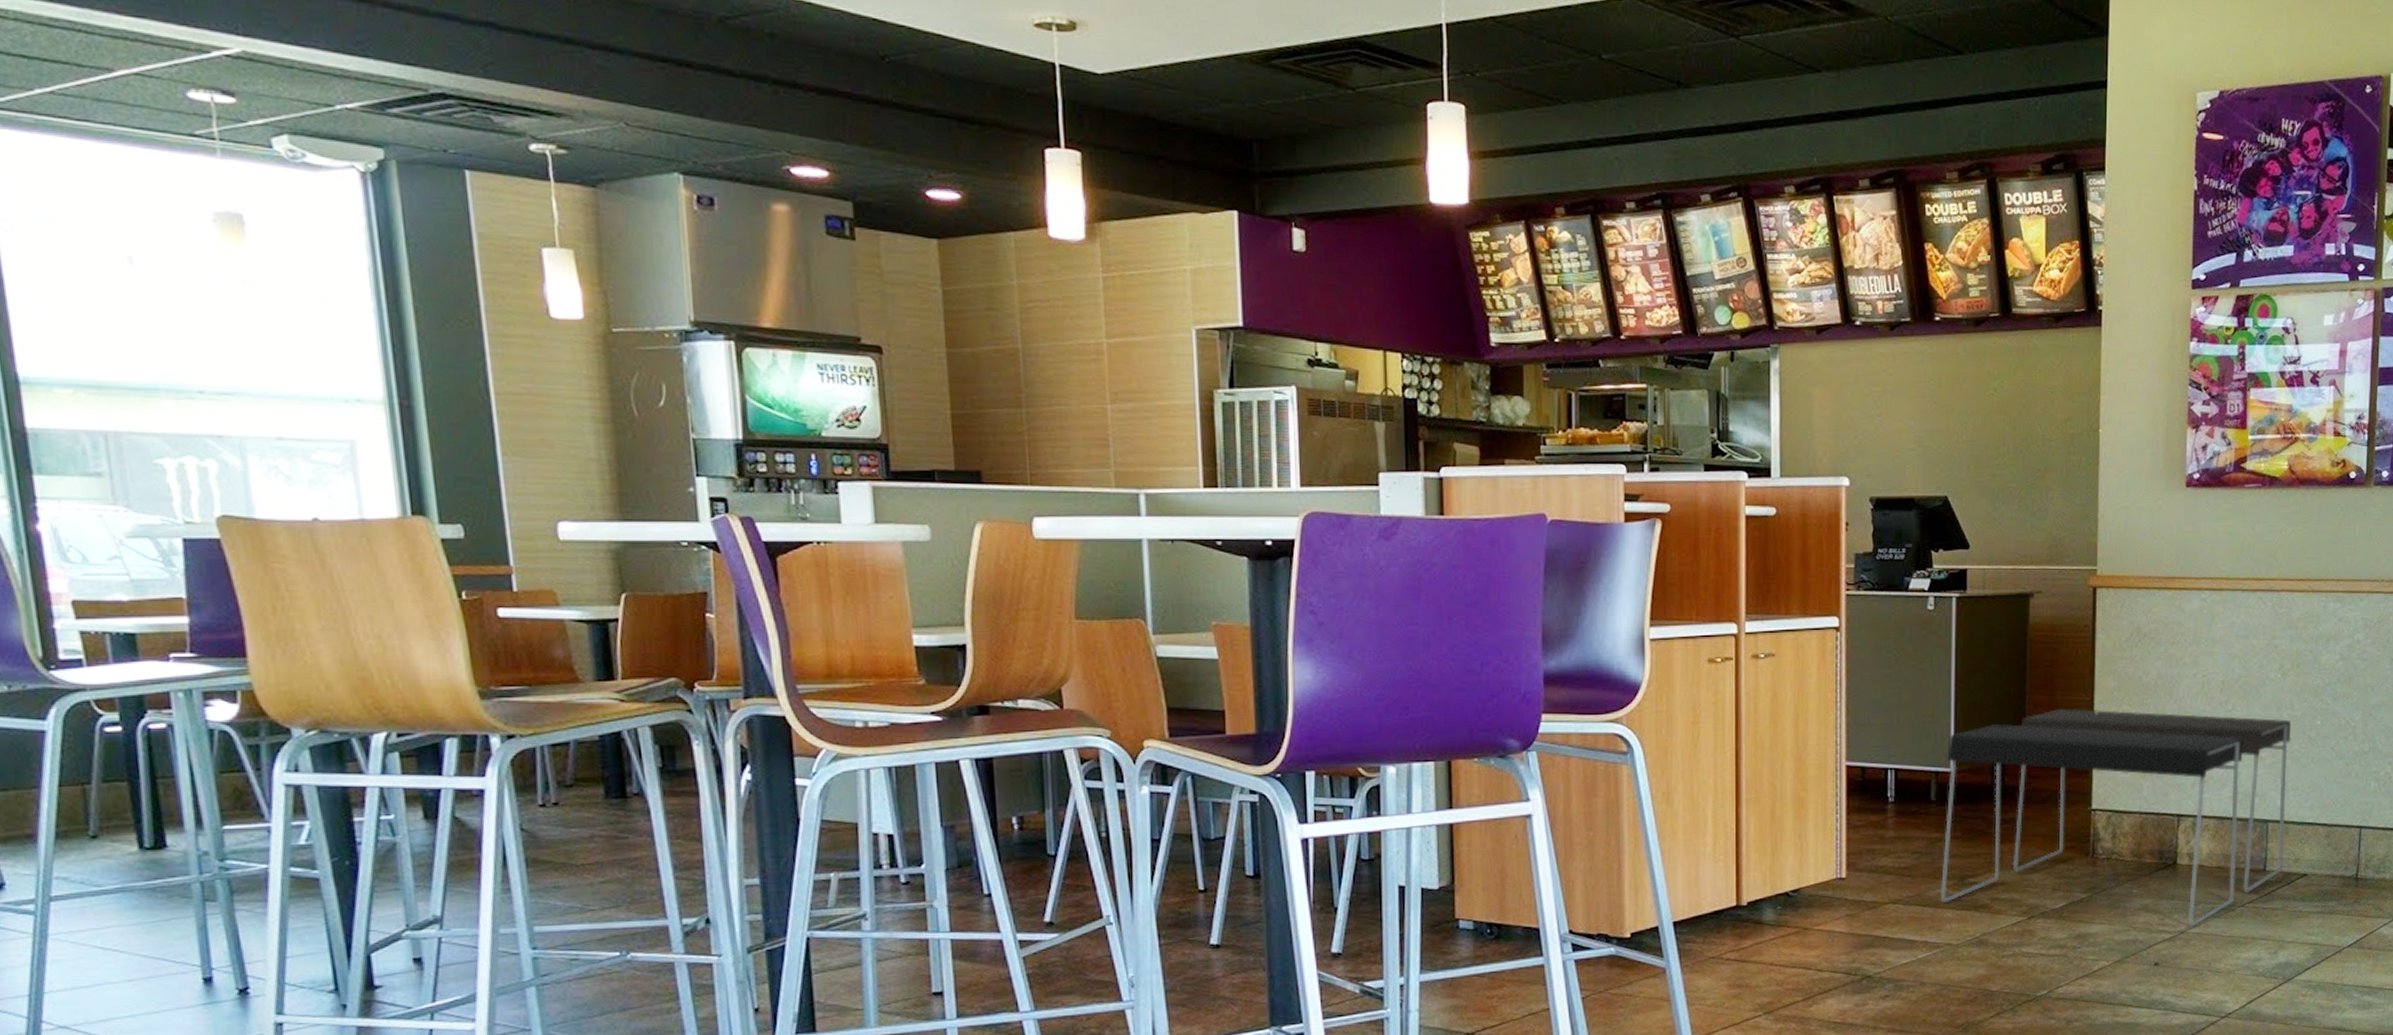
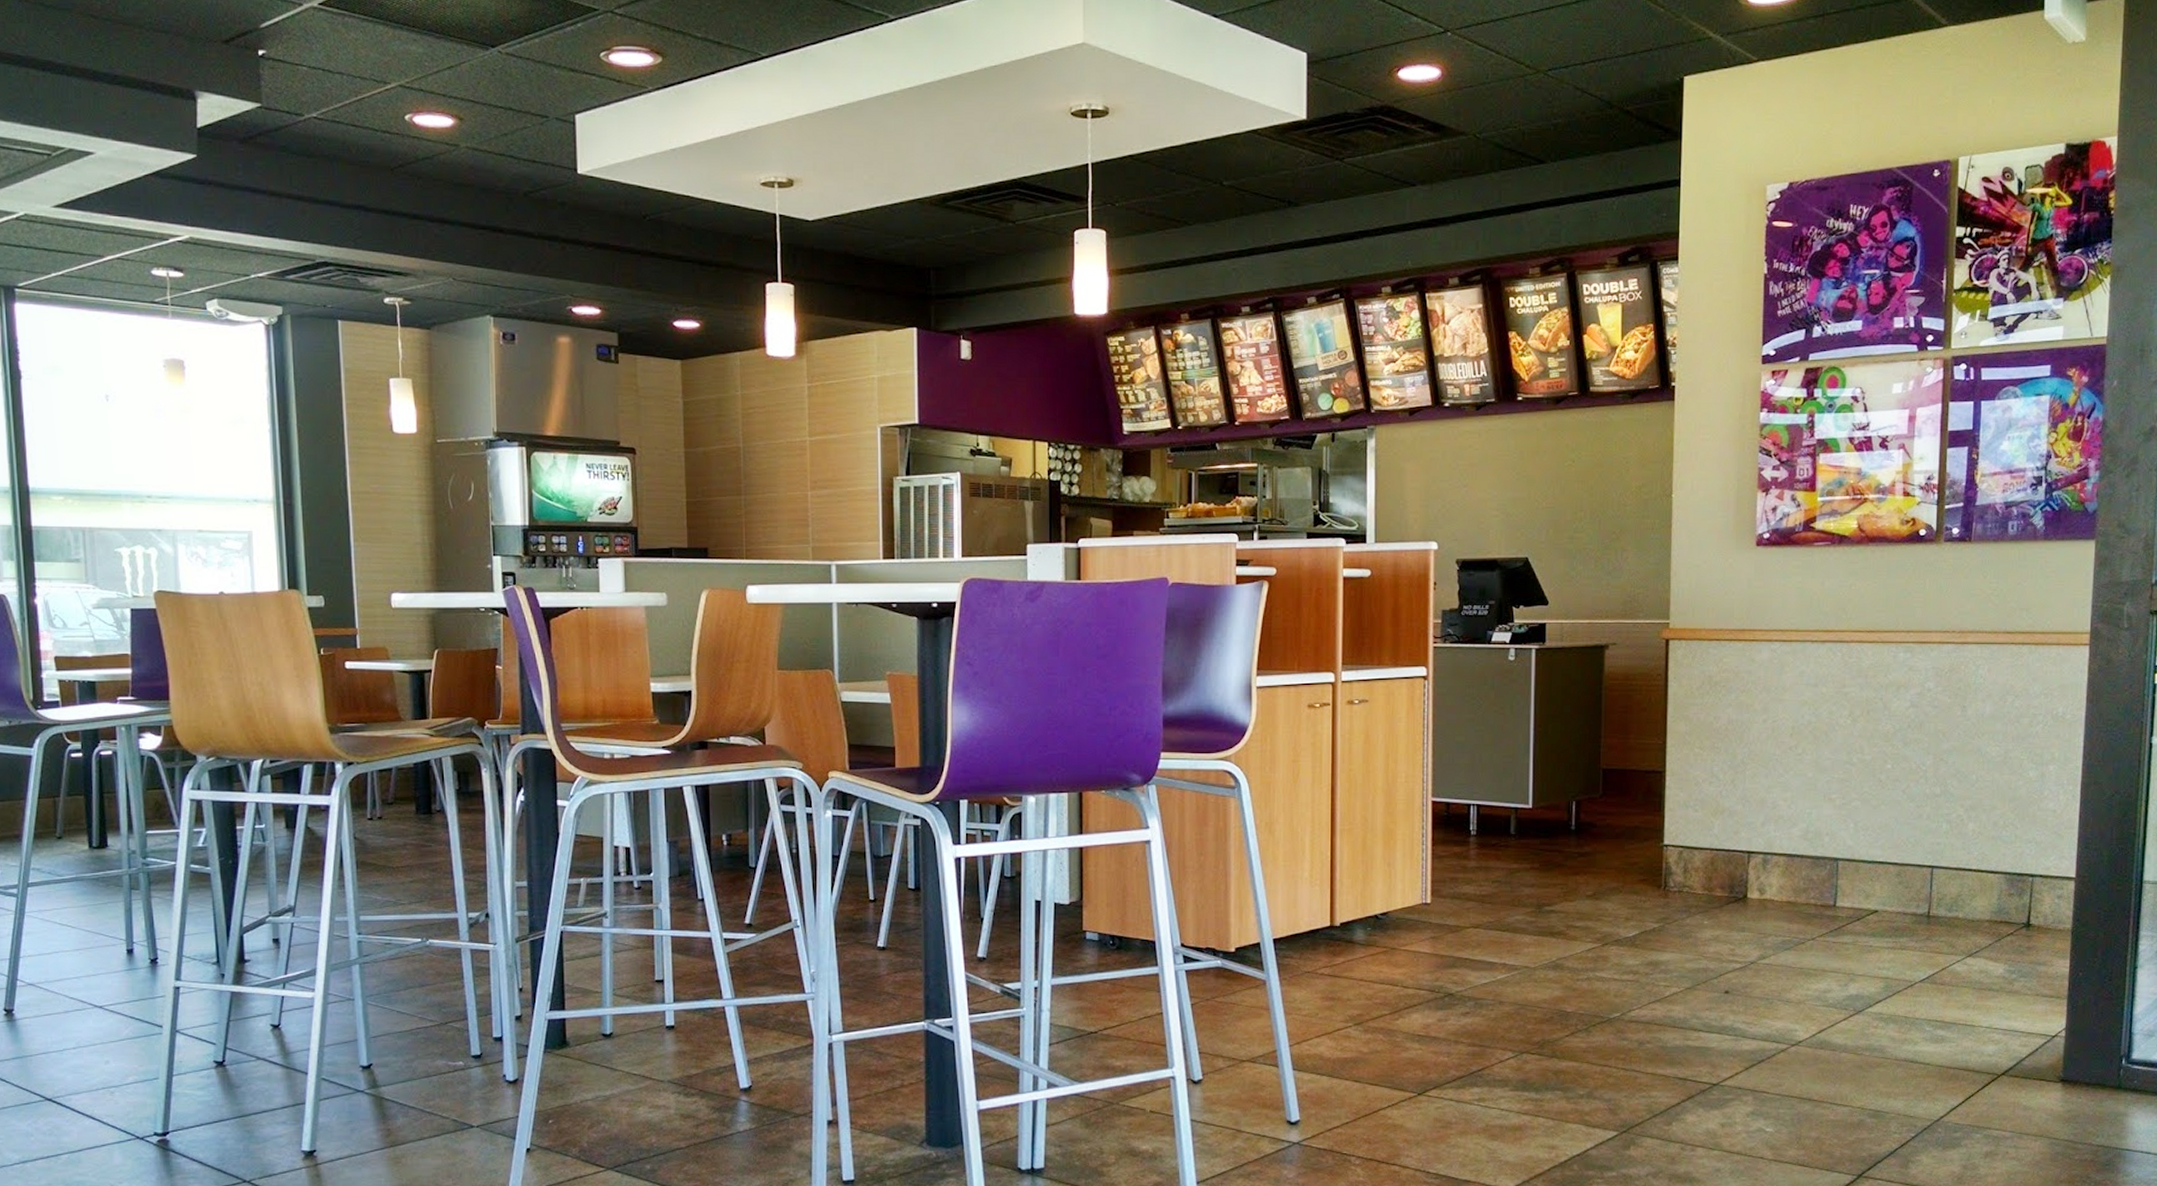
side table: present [1941,708,2291,927] -> none [1519,751,1862,958]

